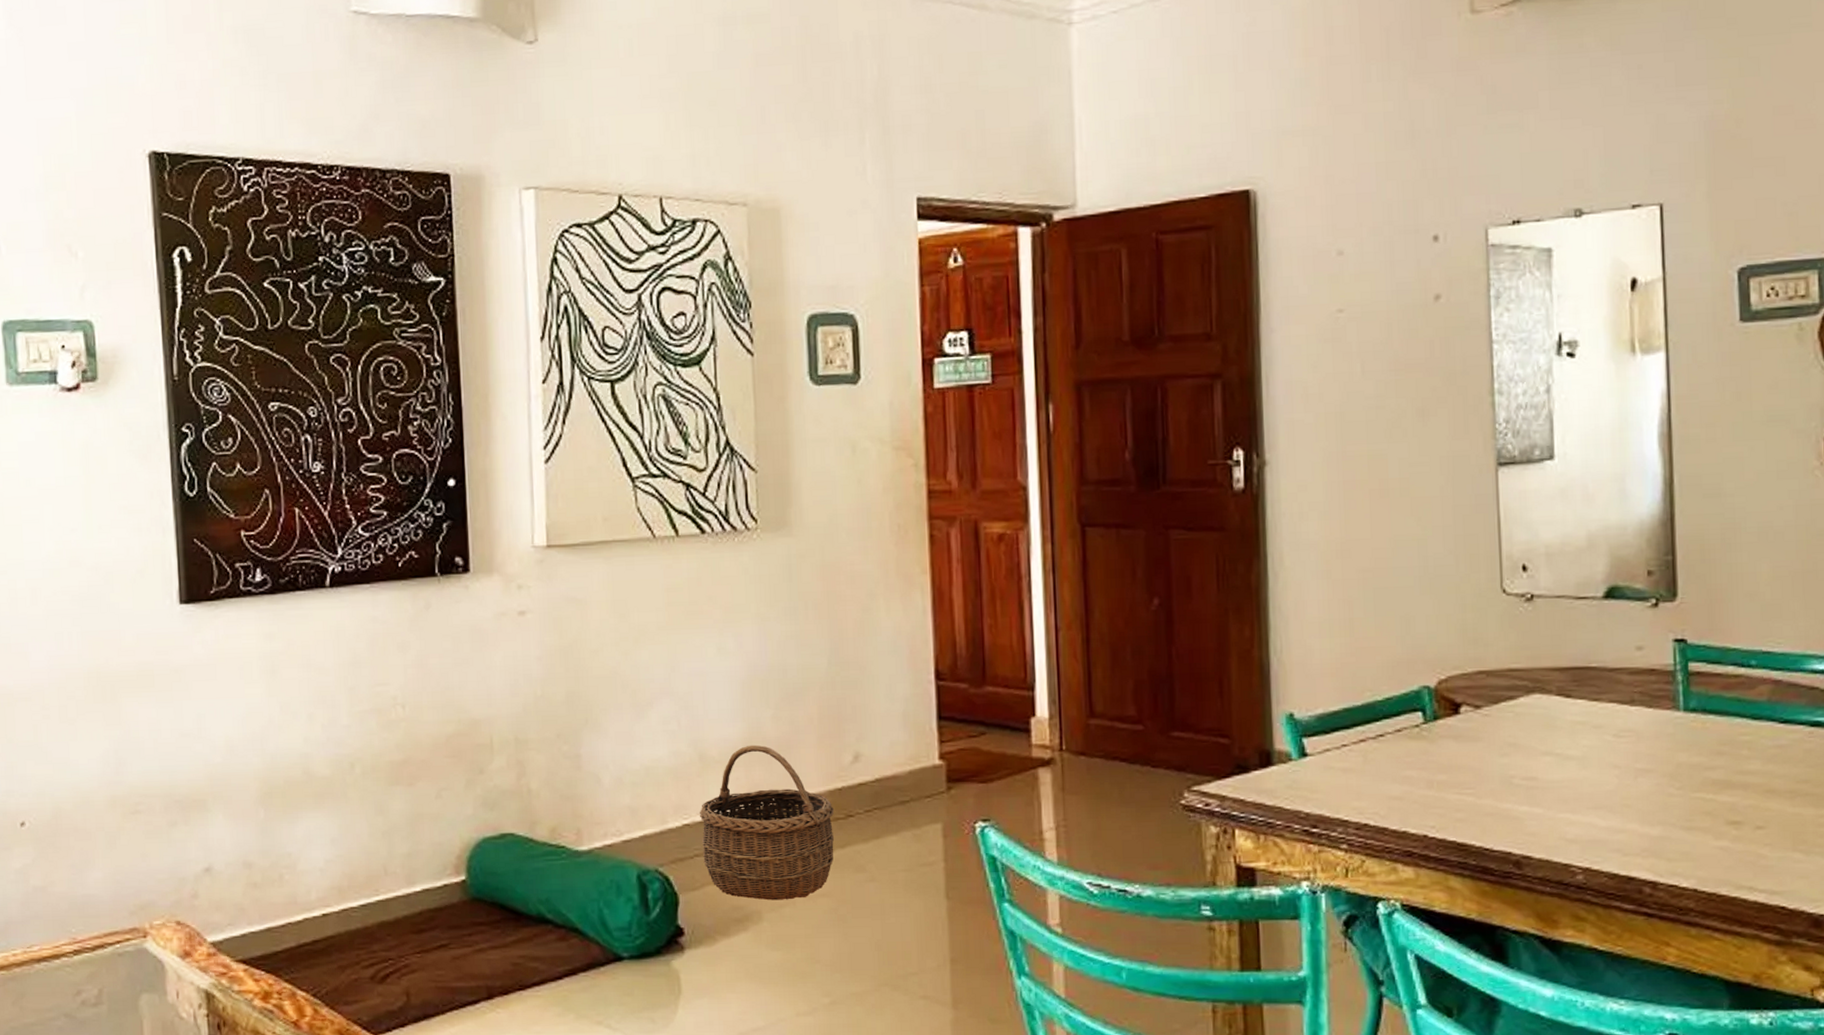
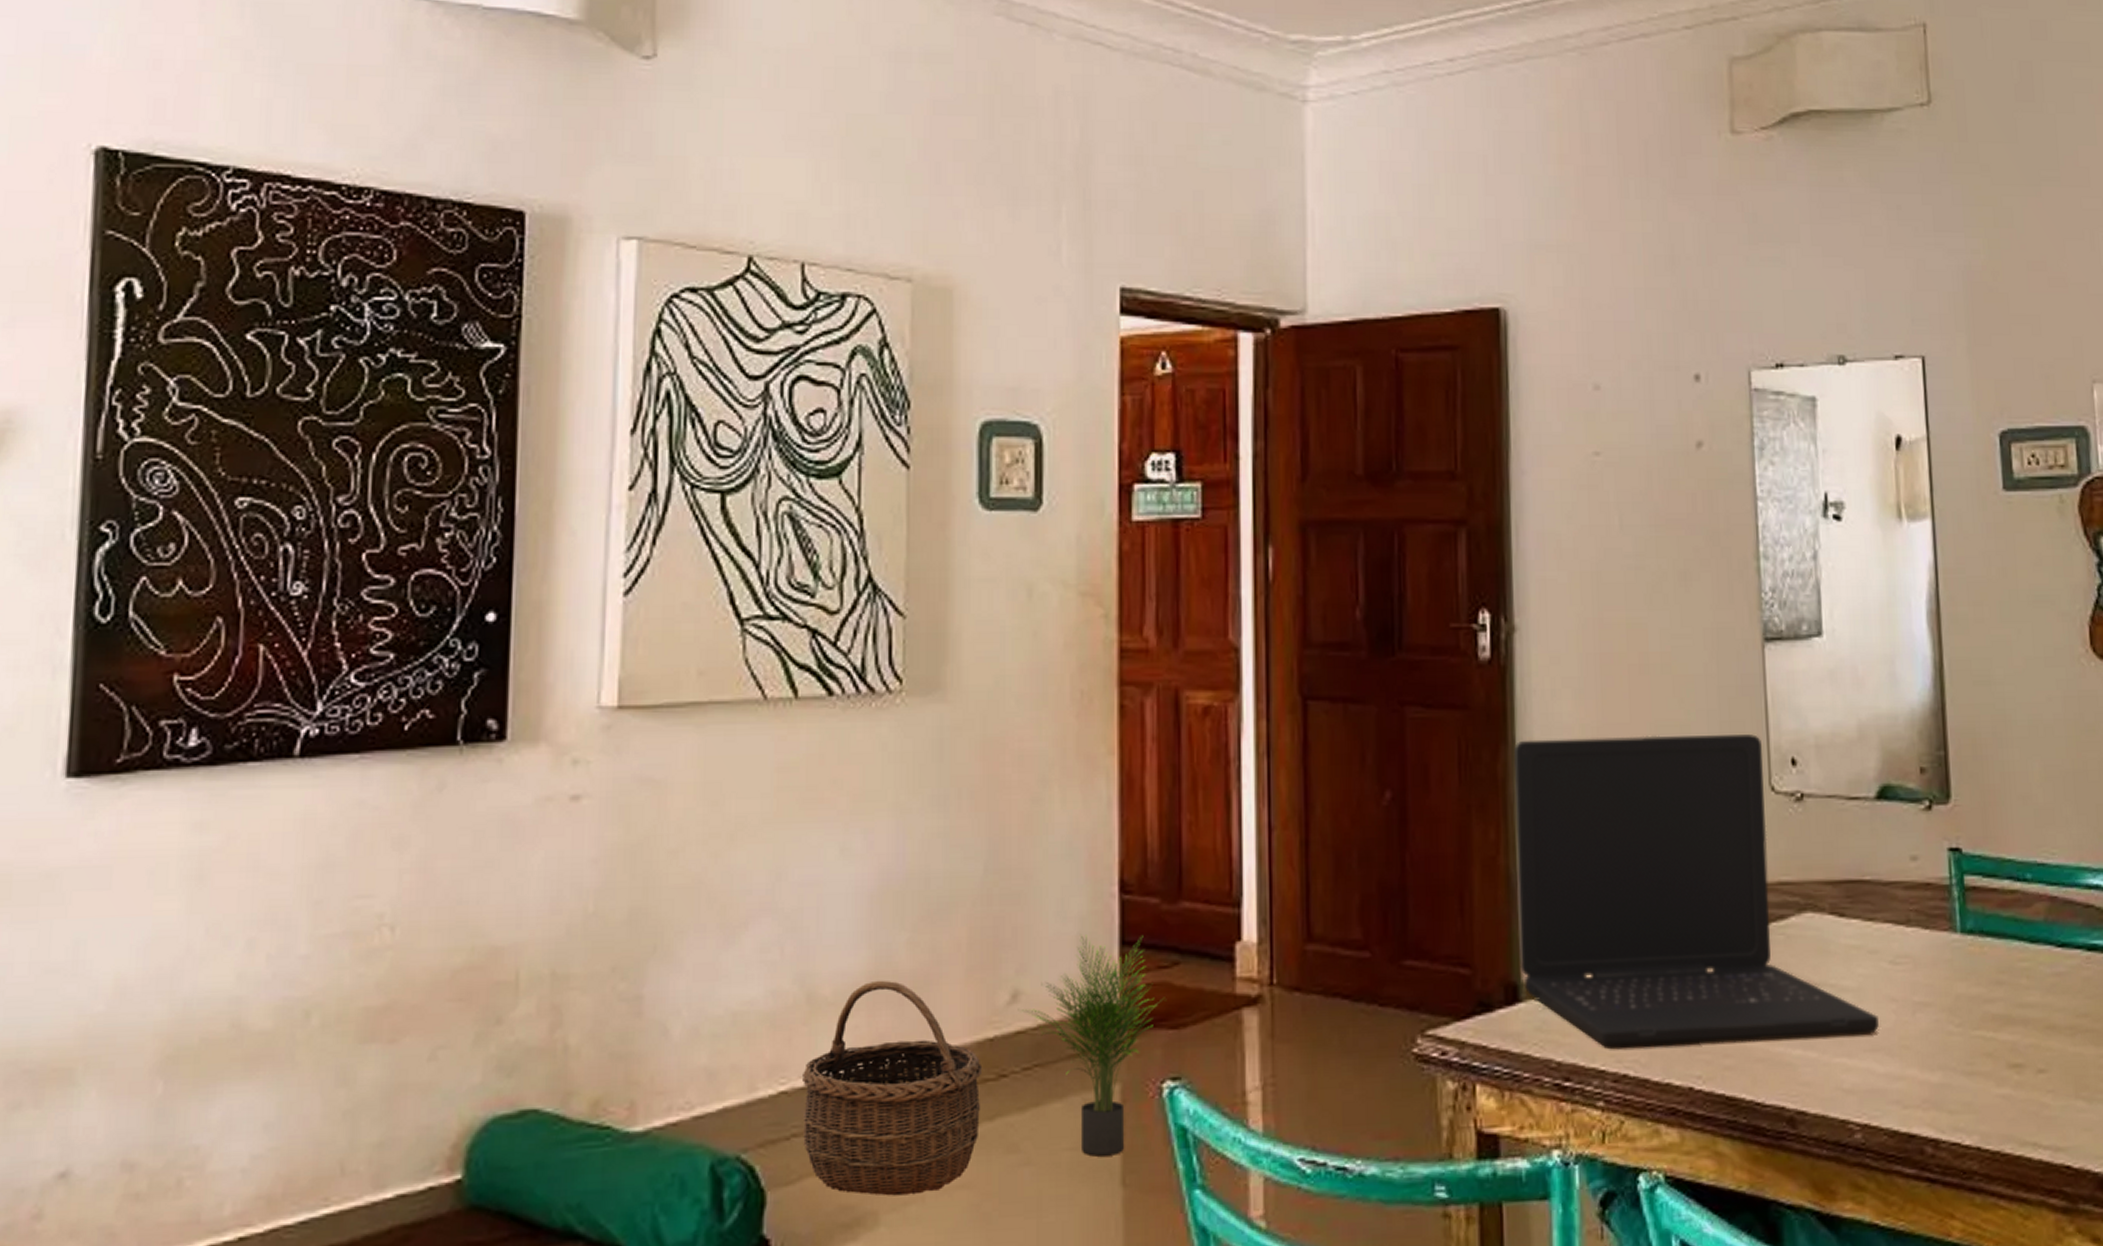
potted plant: none [861,712,973,876] -> present [1021,935,1162,1157]
laptop: none [1266,545,1601,803] -> present [1514,734,1879,1048]

